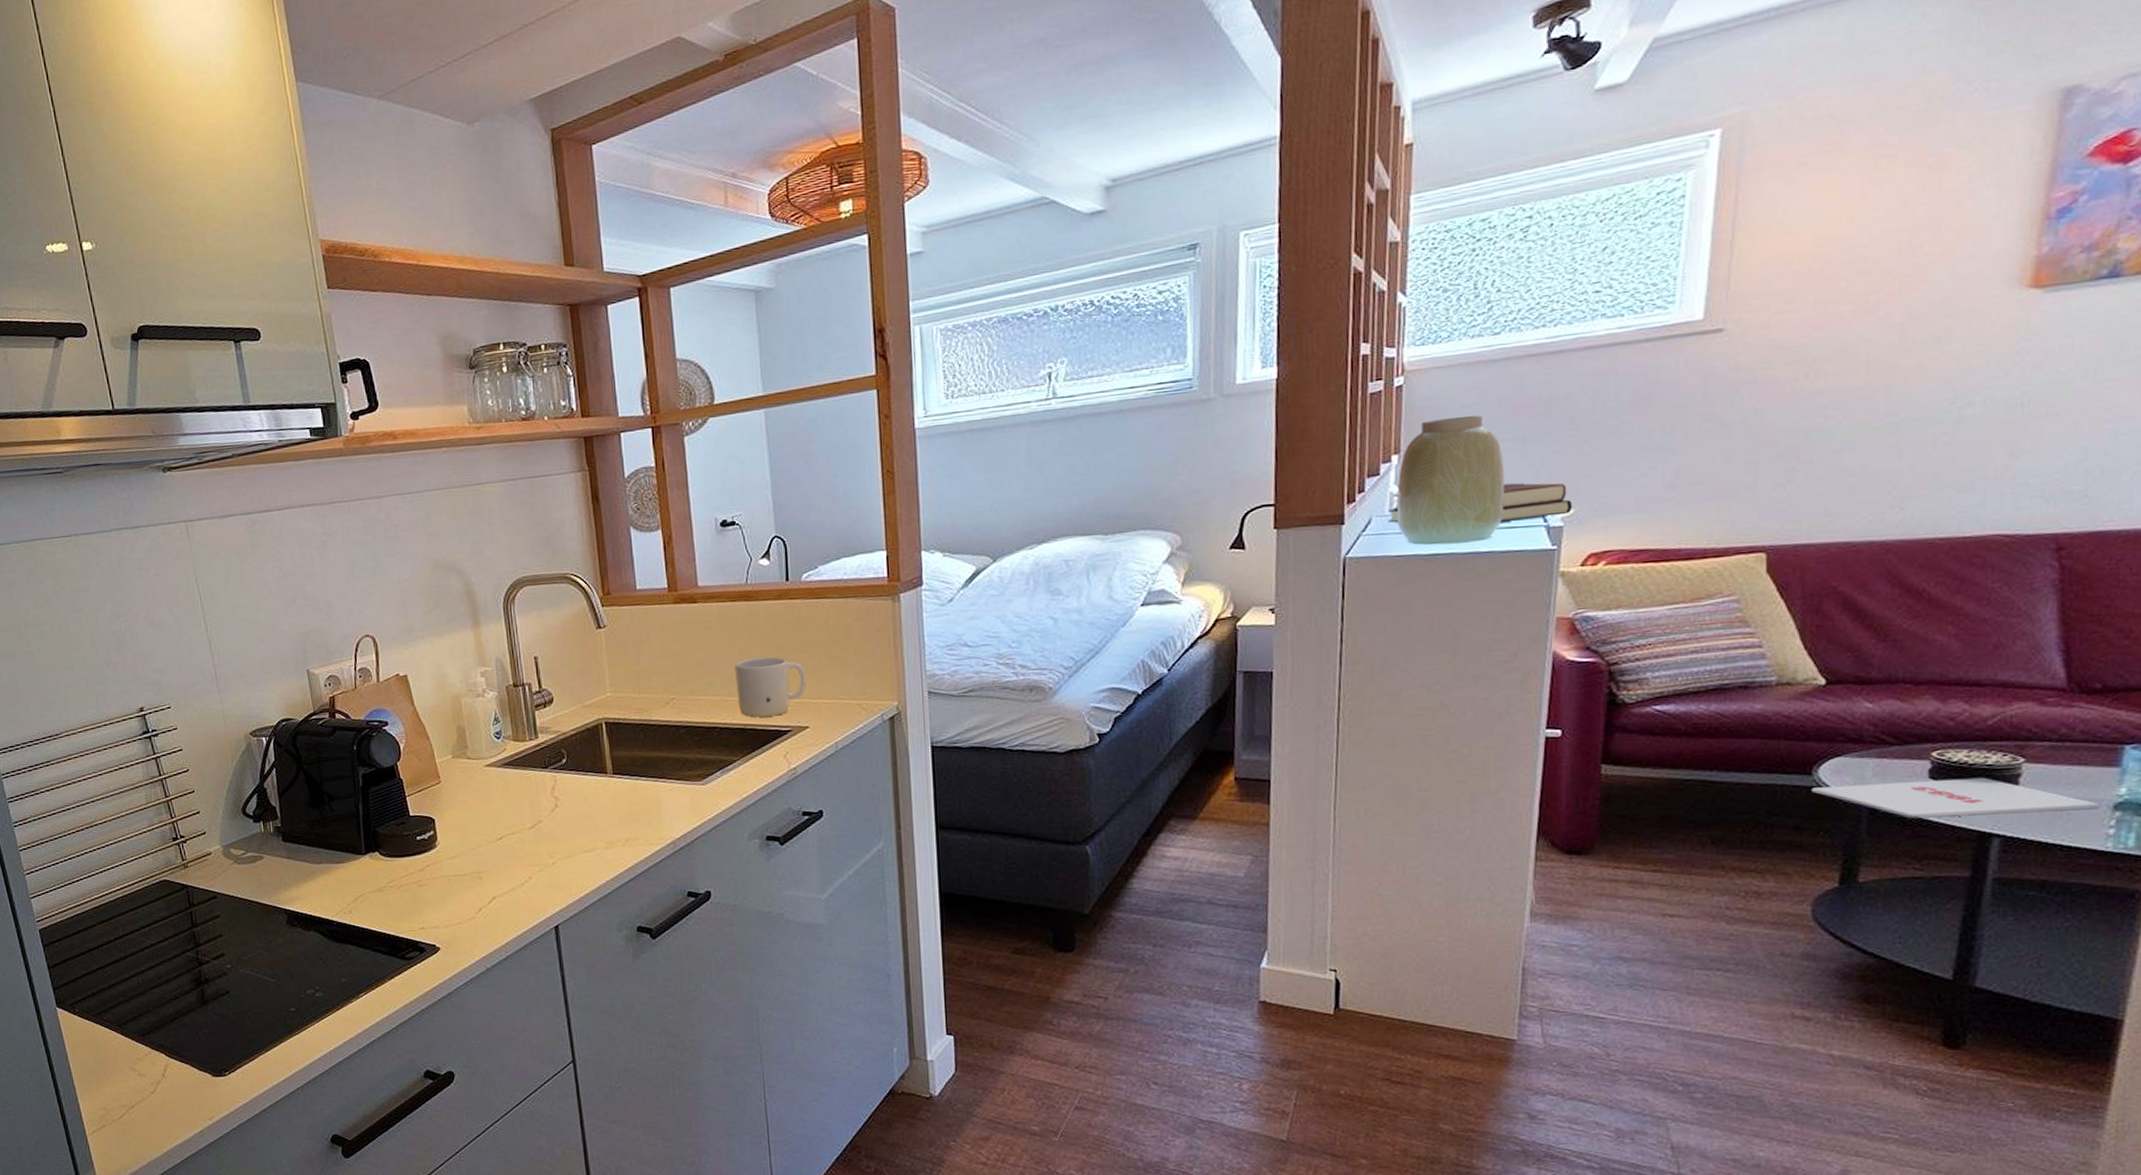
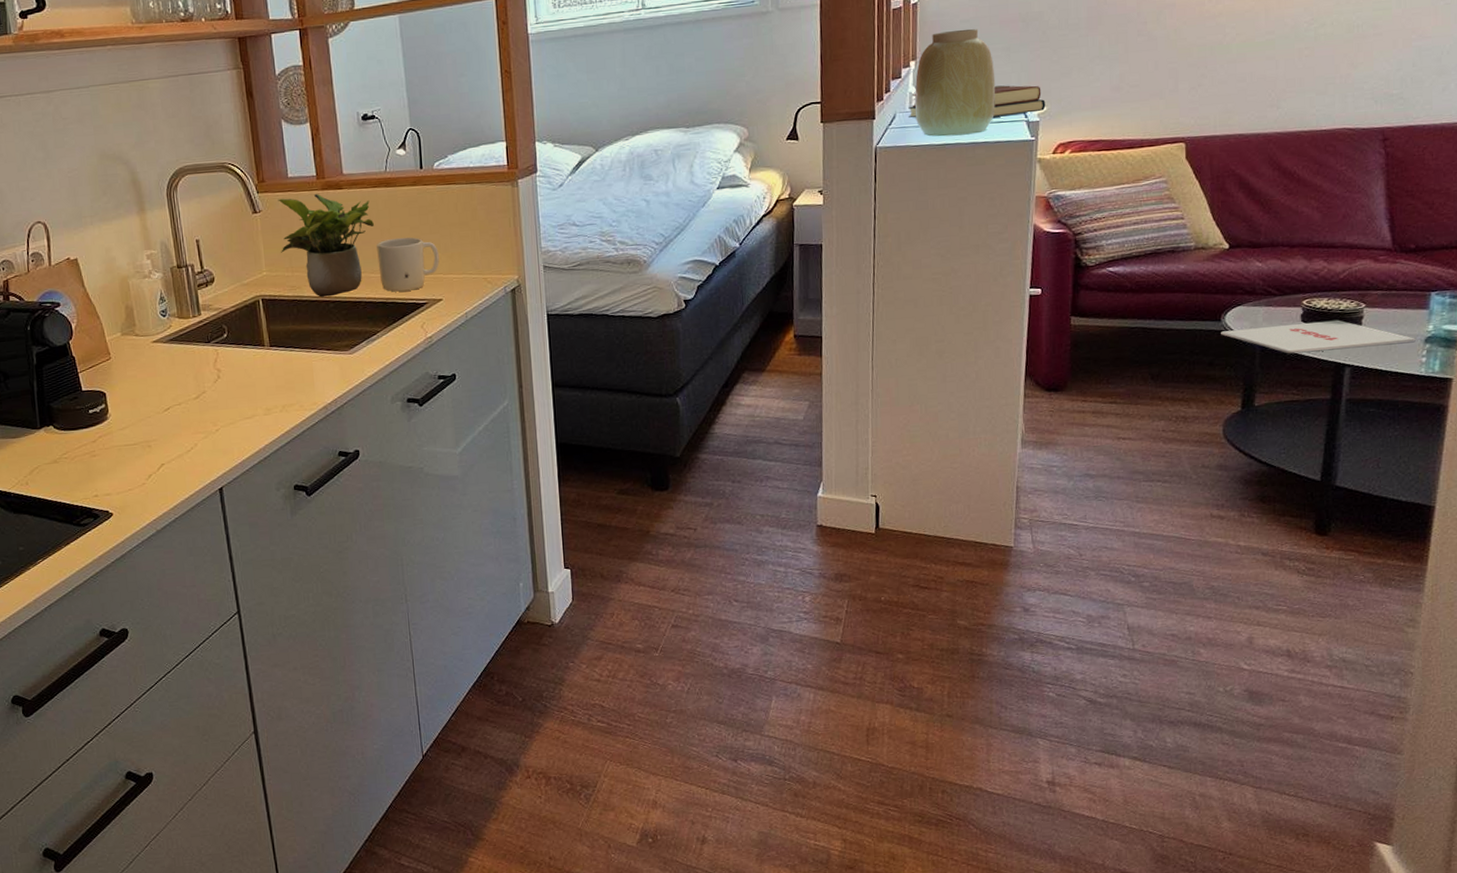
potted plant: none [624,608,732,722] -> present [278,194,374,297]

